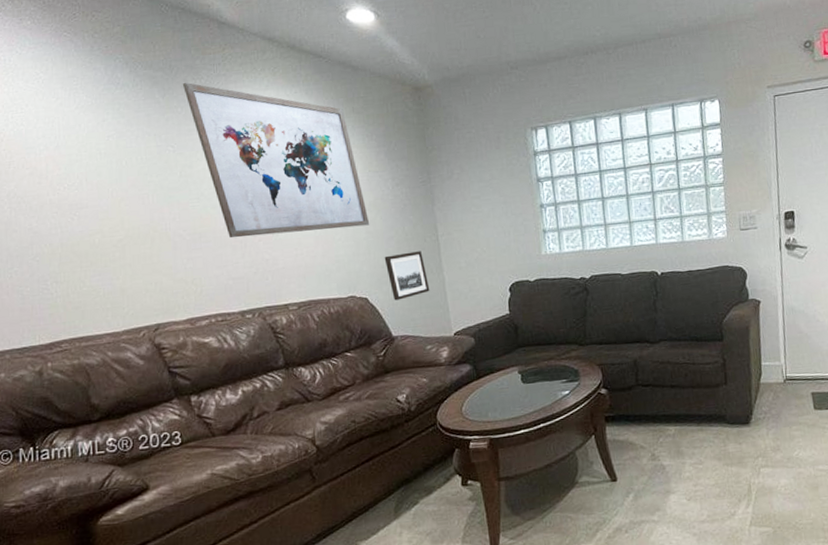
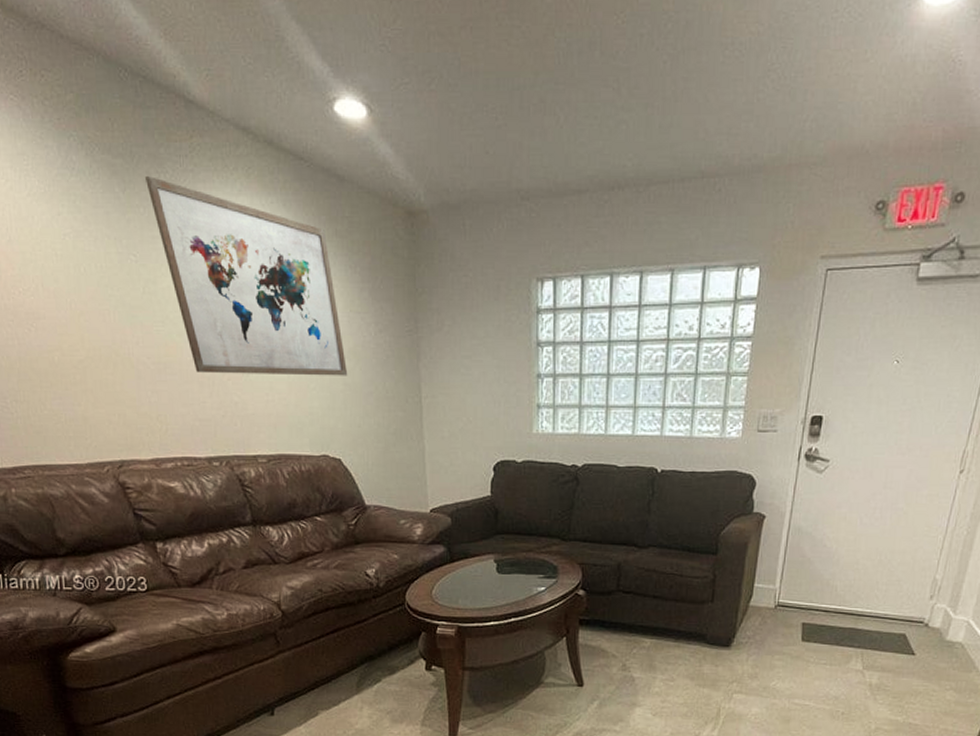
wall art: present [384,251,430,301] -> none [361,412,408,466]

